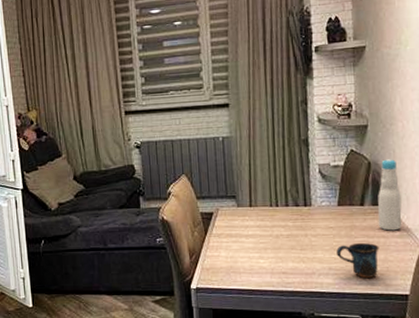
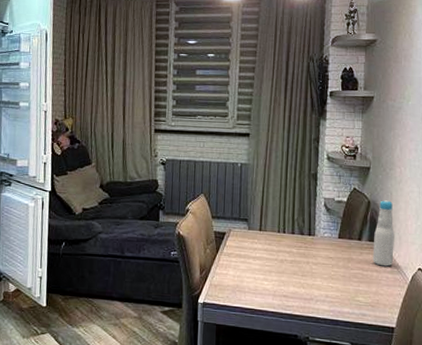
mug: present [336,243,379,278] -> none [334,275,372,308]

